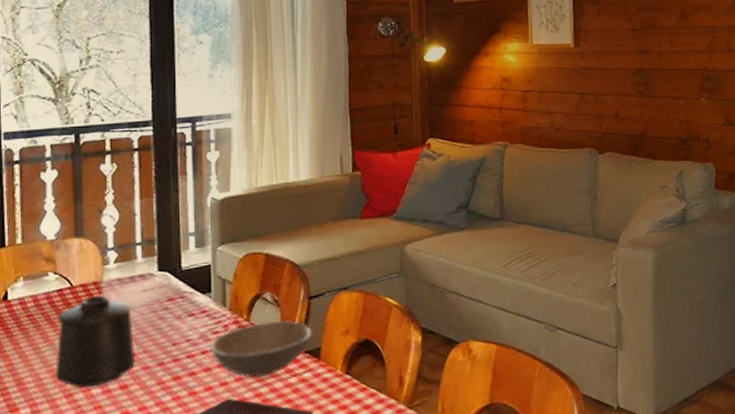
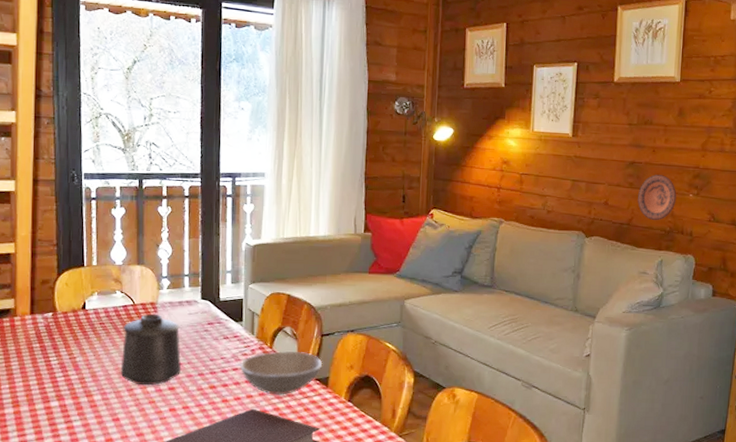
decorative plate: none [649,80,689,130] -> present [638,175,677,221]

